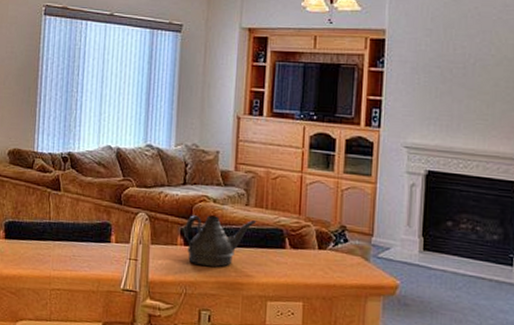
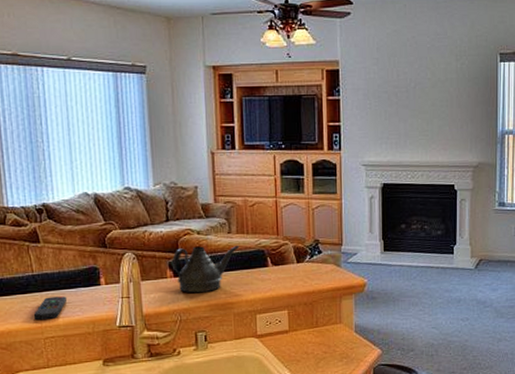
remote control: none [44,247,78,271] -> present [33,296,68,321]

